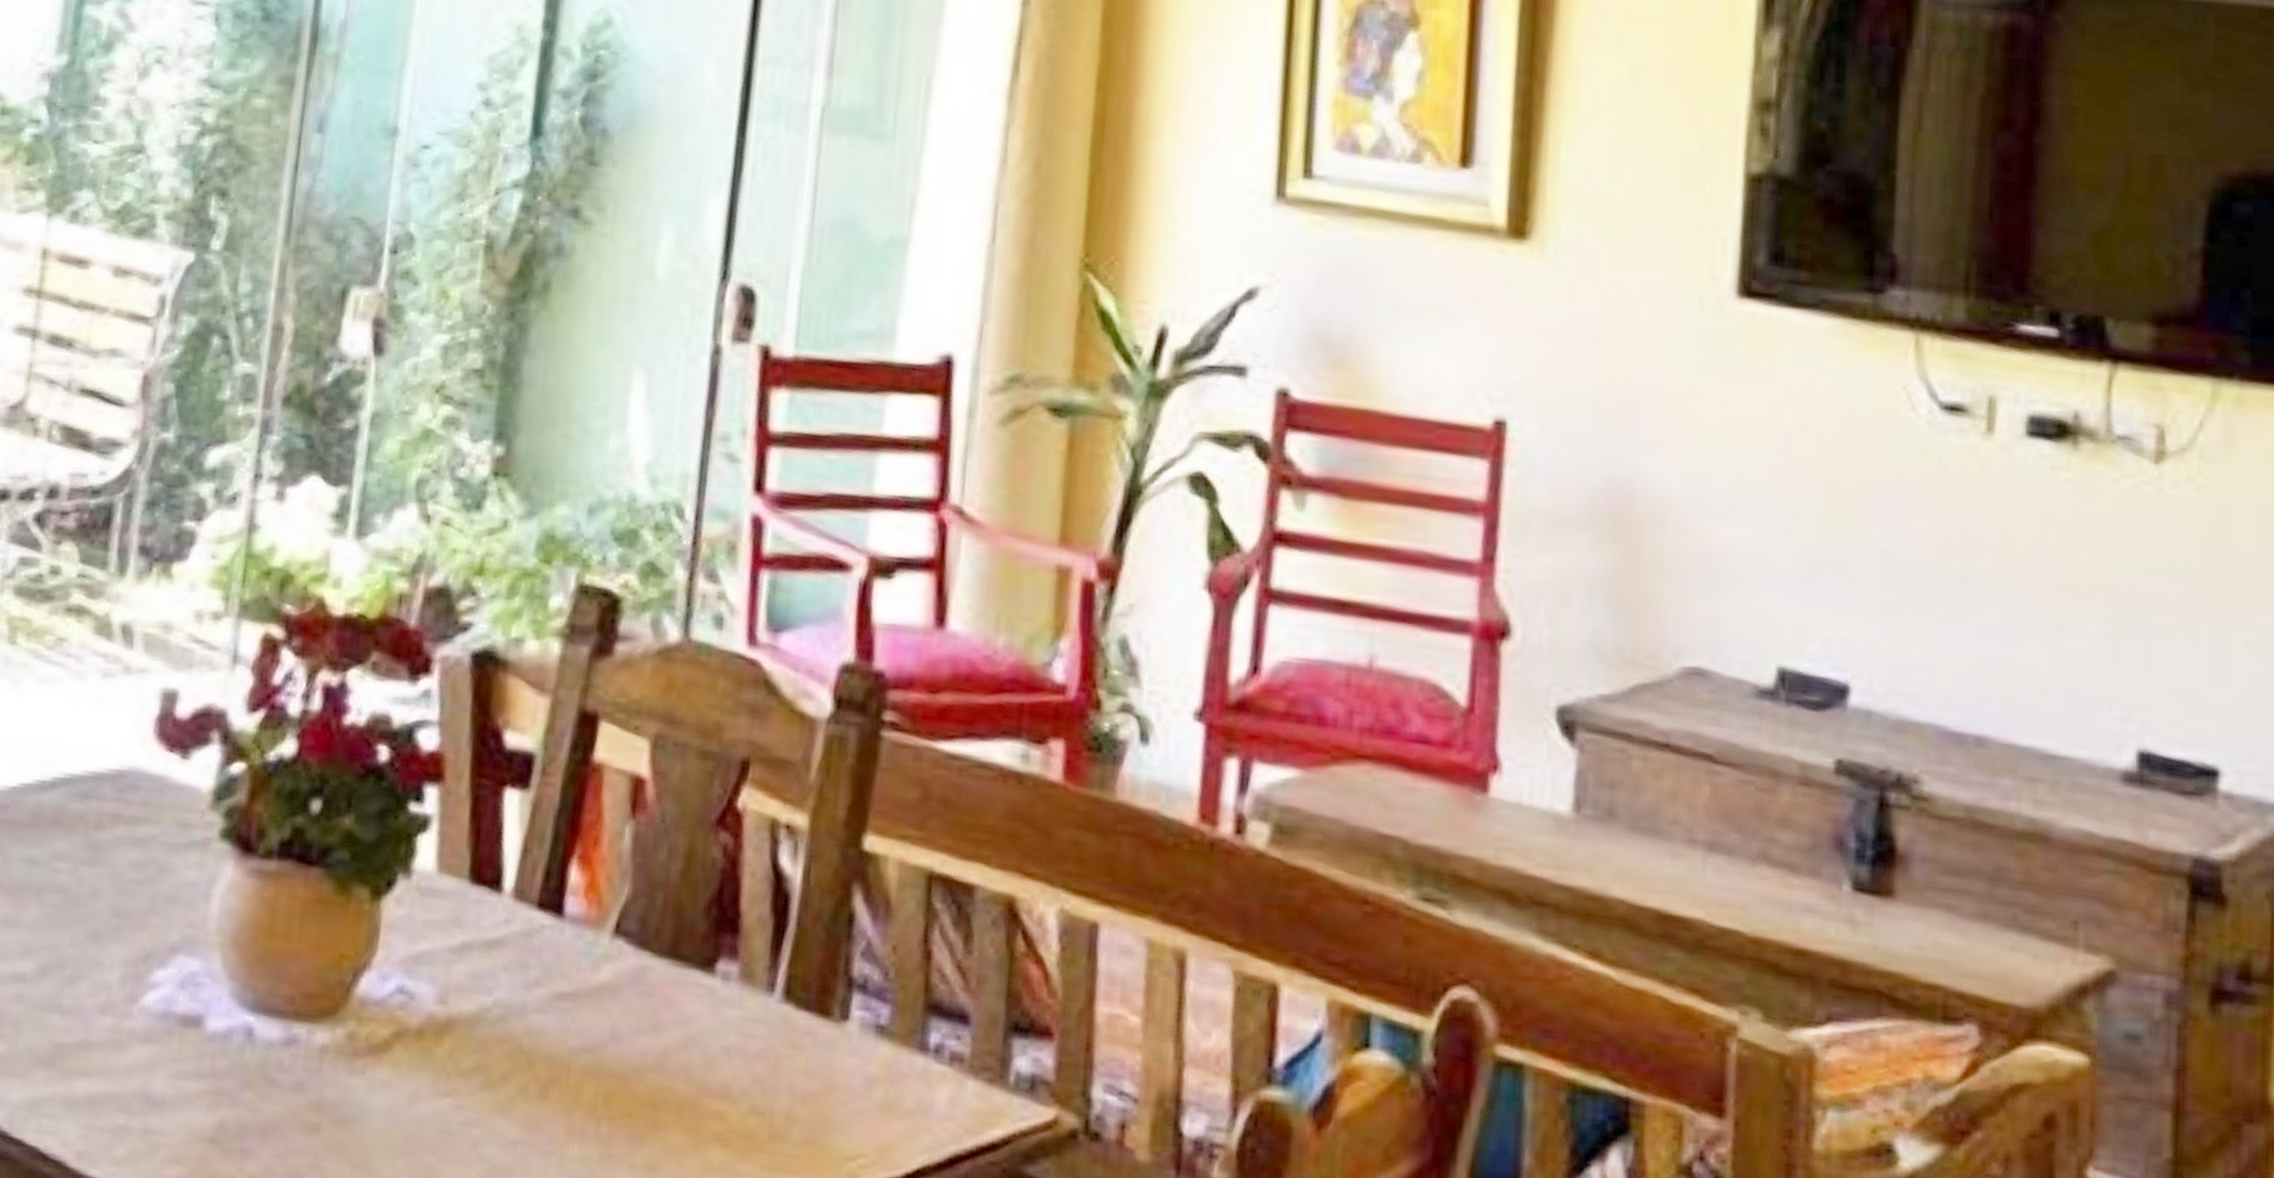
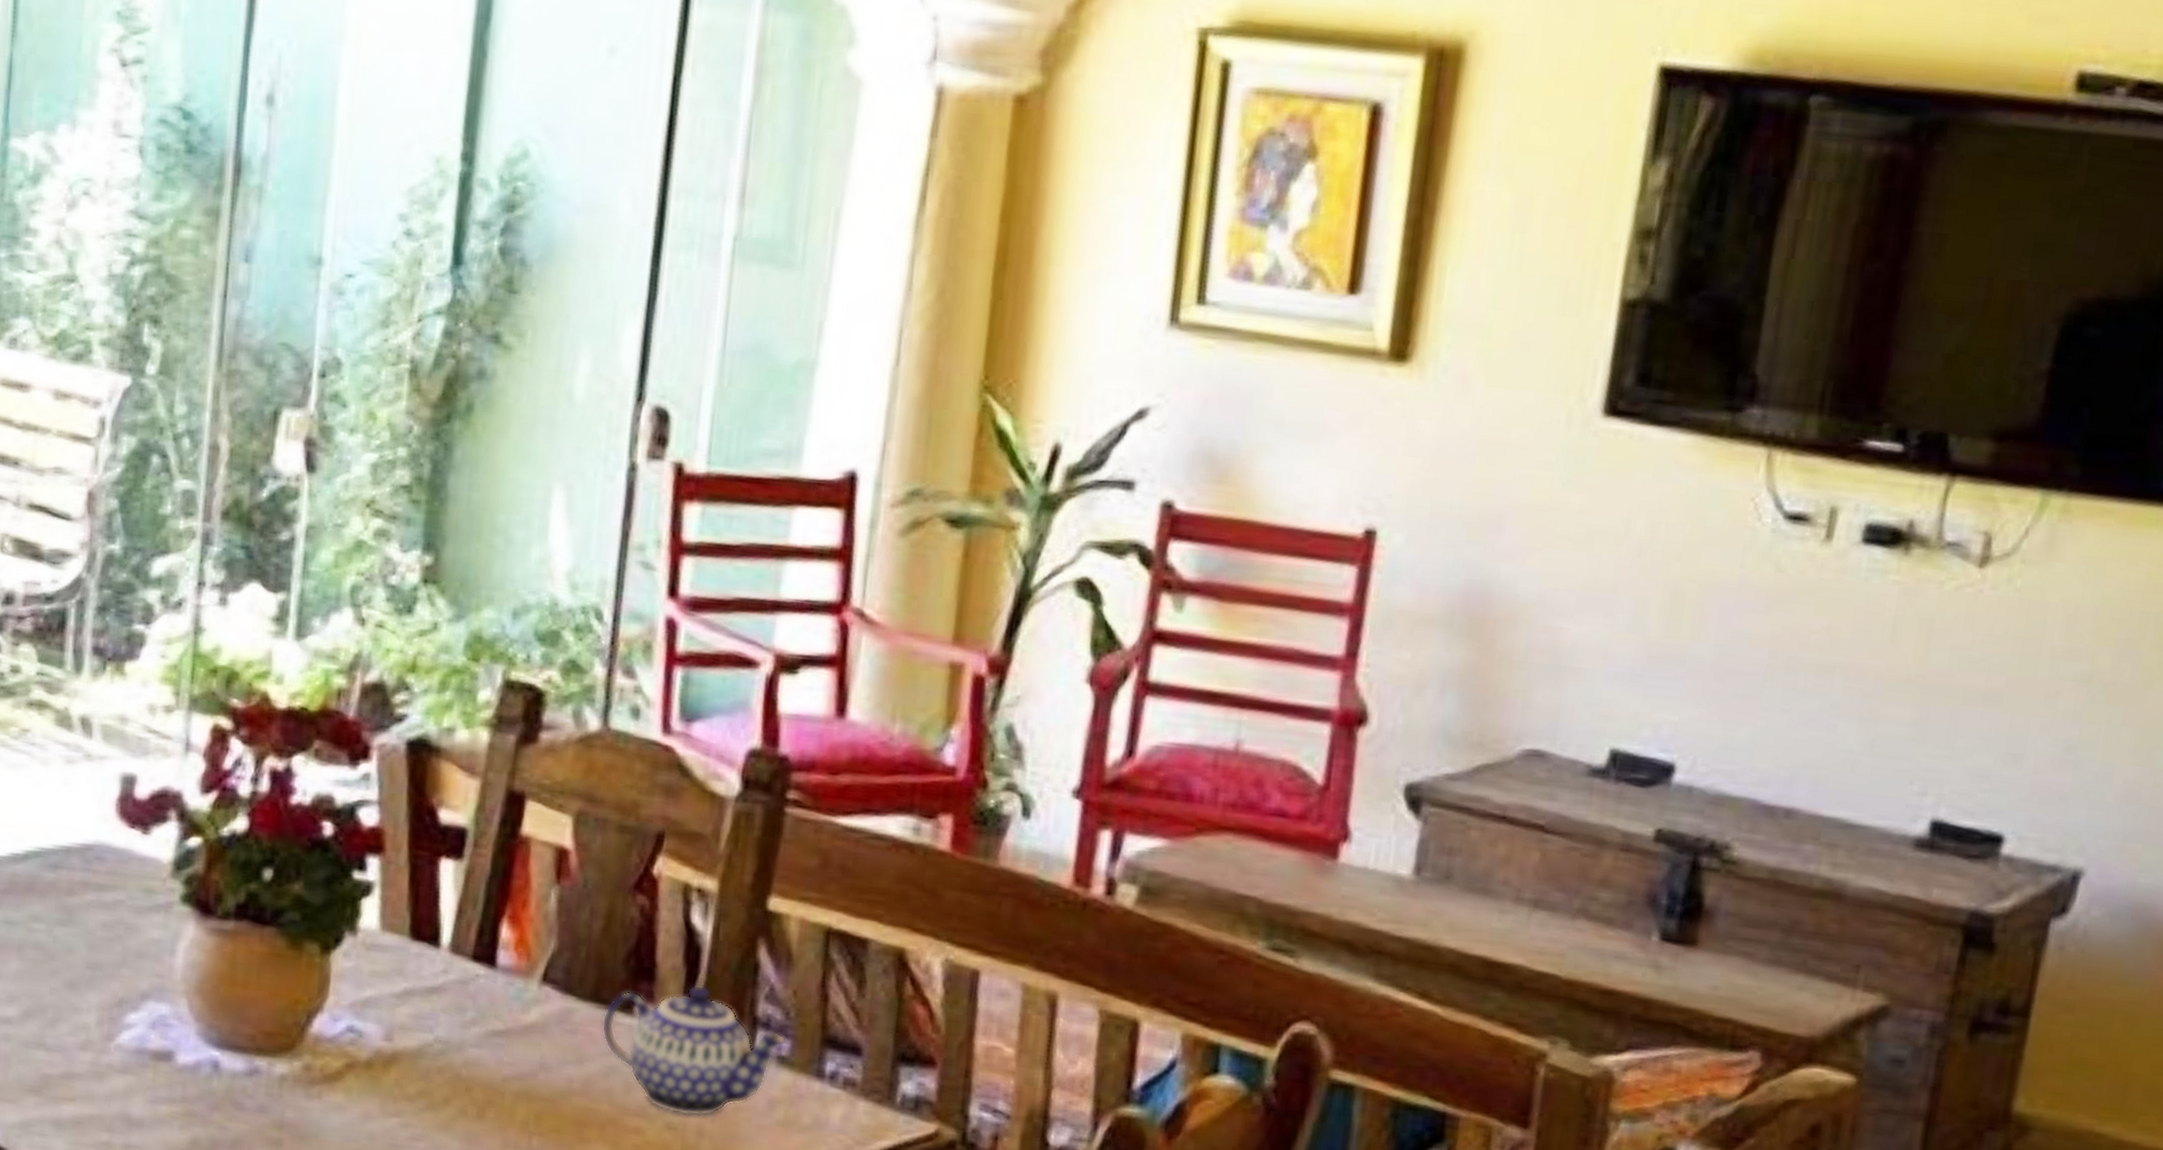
teapot: none [679,938,885,1099] -> present [601,985,786,1117]

